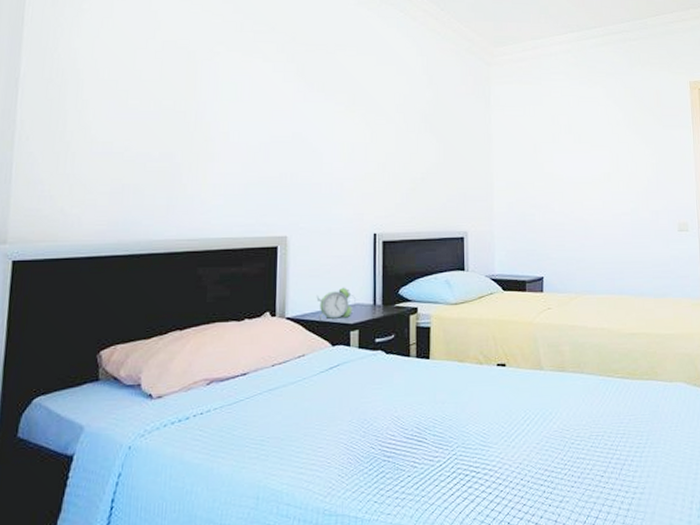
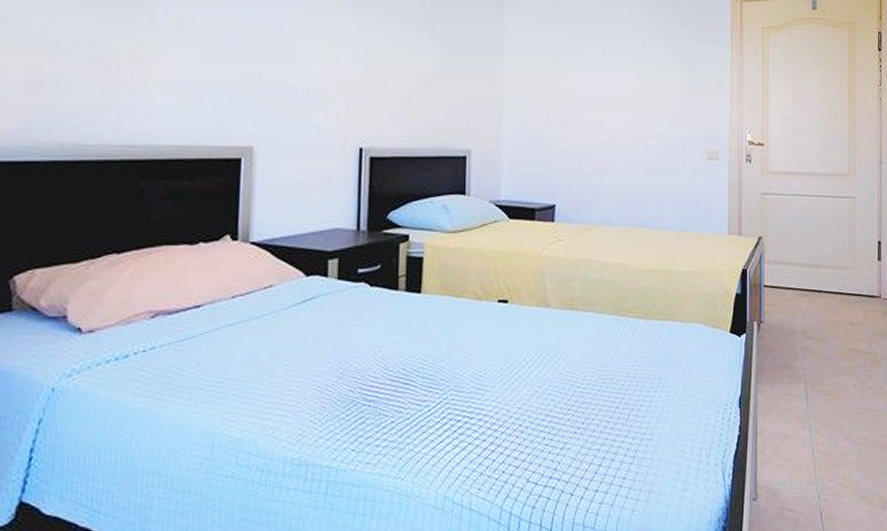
alarm clock: present [316,287,356,322] -> none [288,209,336,248]

